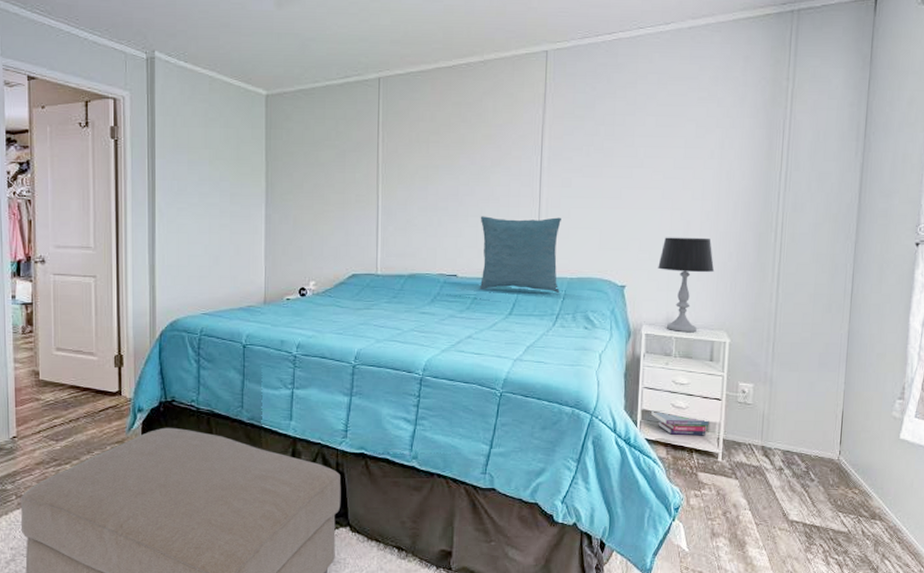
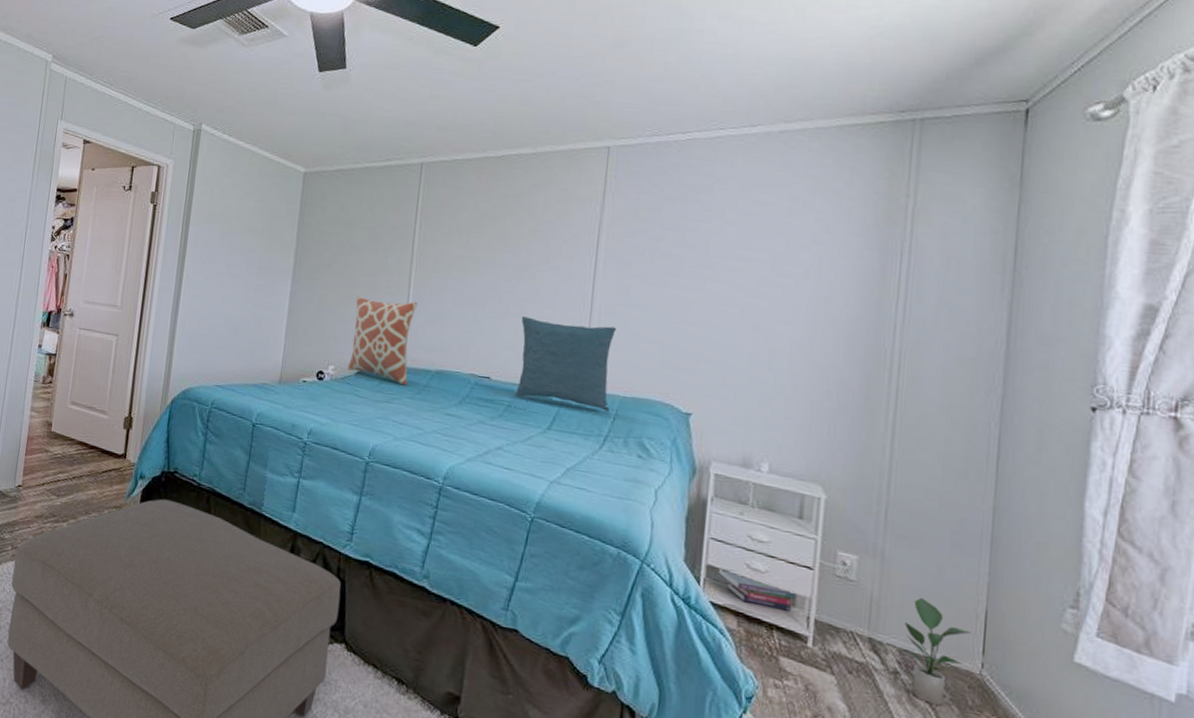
pillow: none [327,212,386,292] -> present [347,296,417,386]
table lamp: present [658,237,715,333] -> none [733,363,807,481]
potted plant: none [787,408,833,488] -> present [905,597,972,706]

